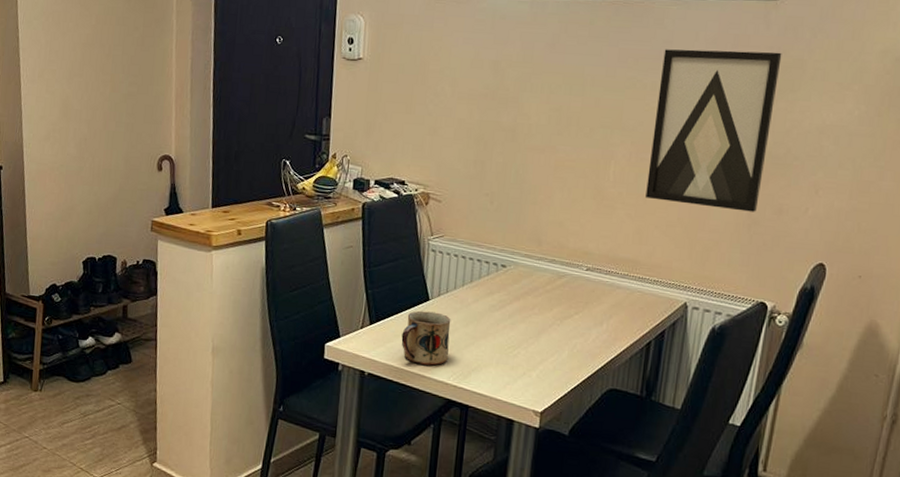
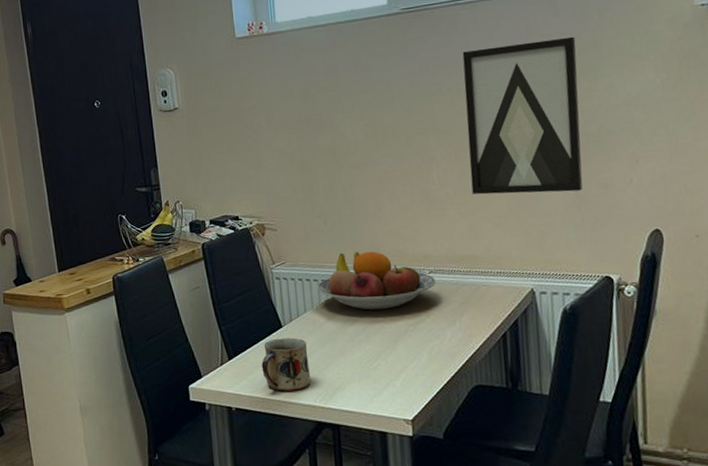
fruit bowl: none [470,235,592,300] -> present [316,252,436,311]

